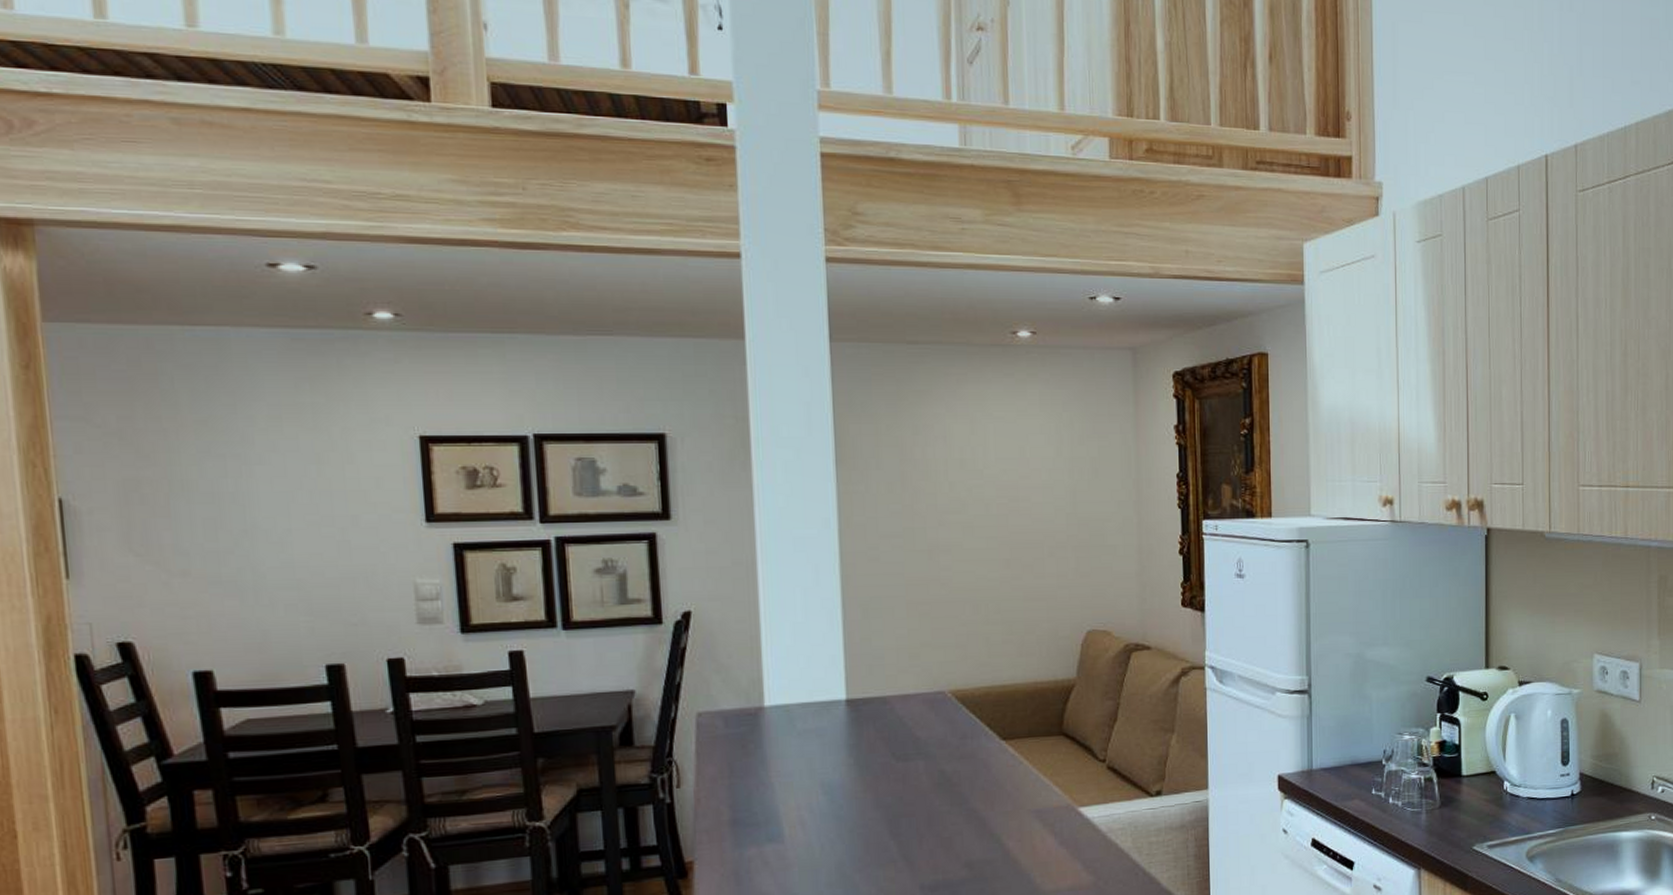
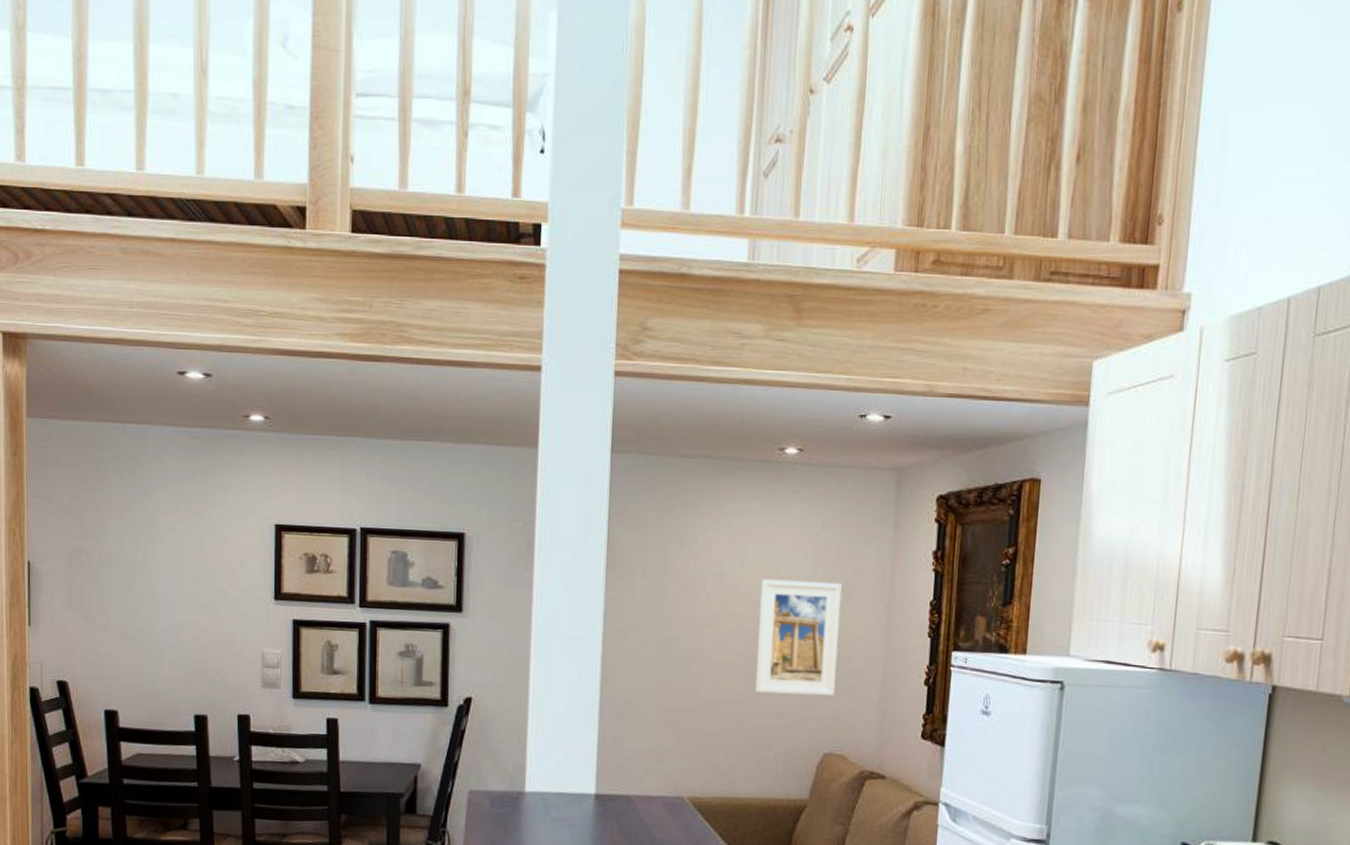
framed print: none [1006,461,1092,578] -> present [756,578,842,697]

